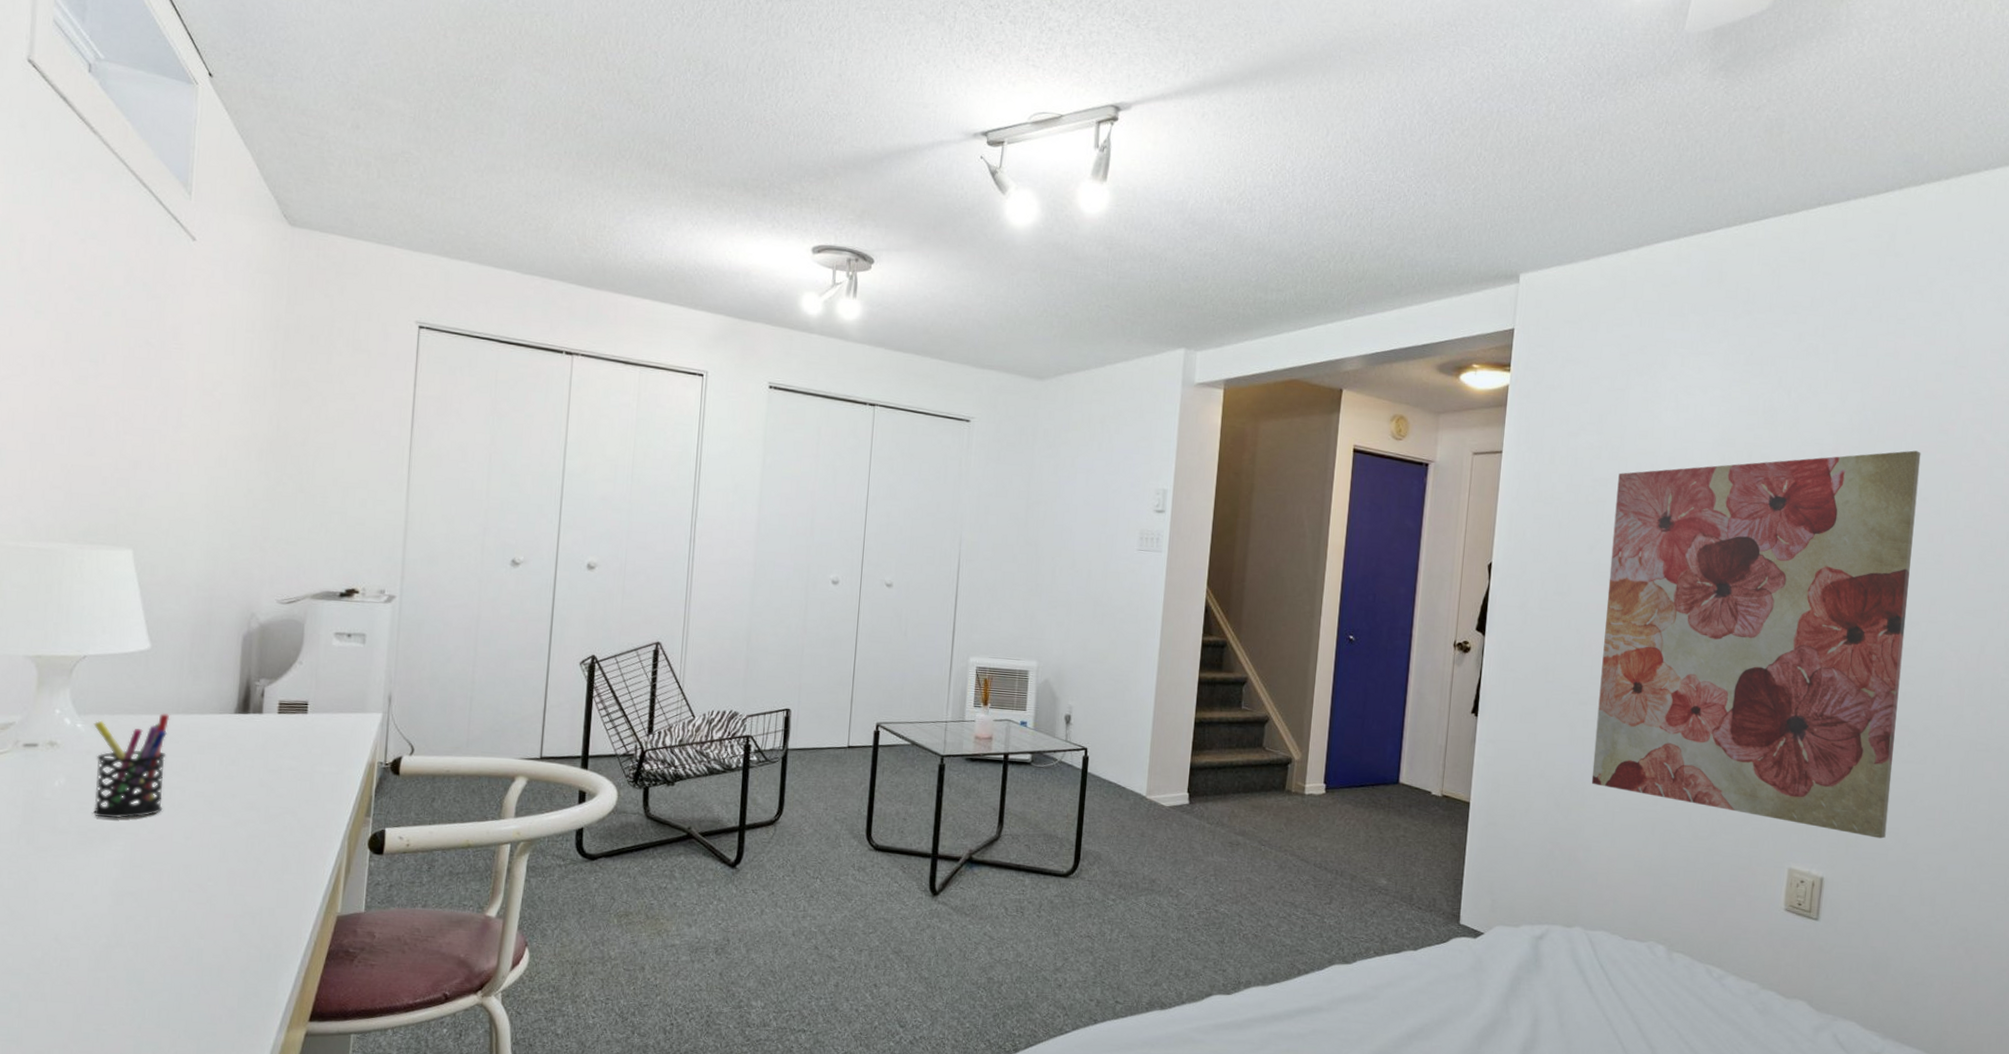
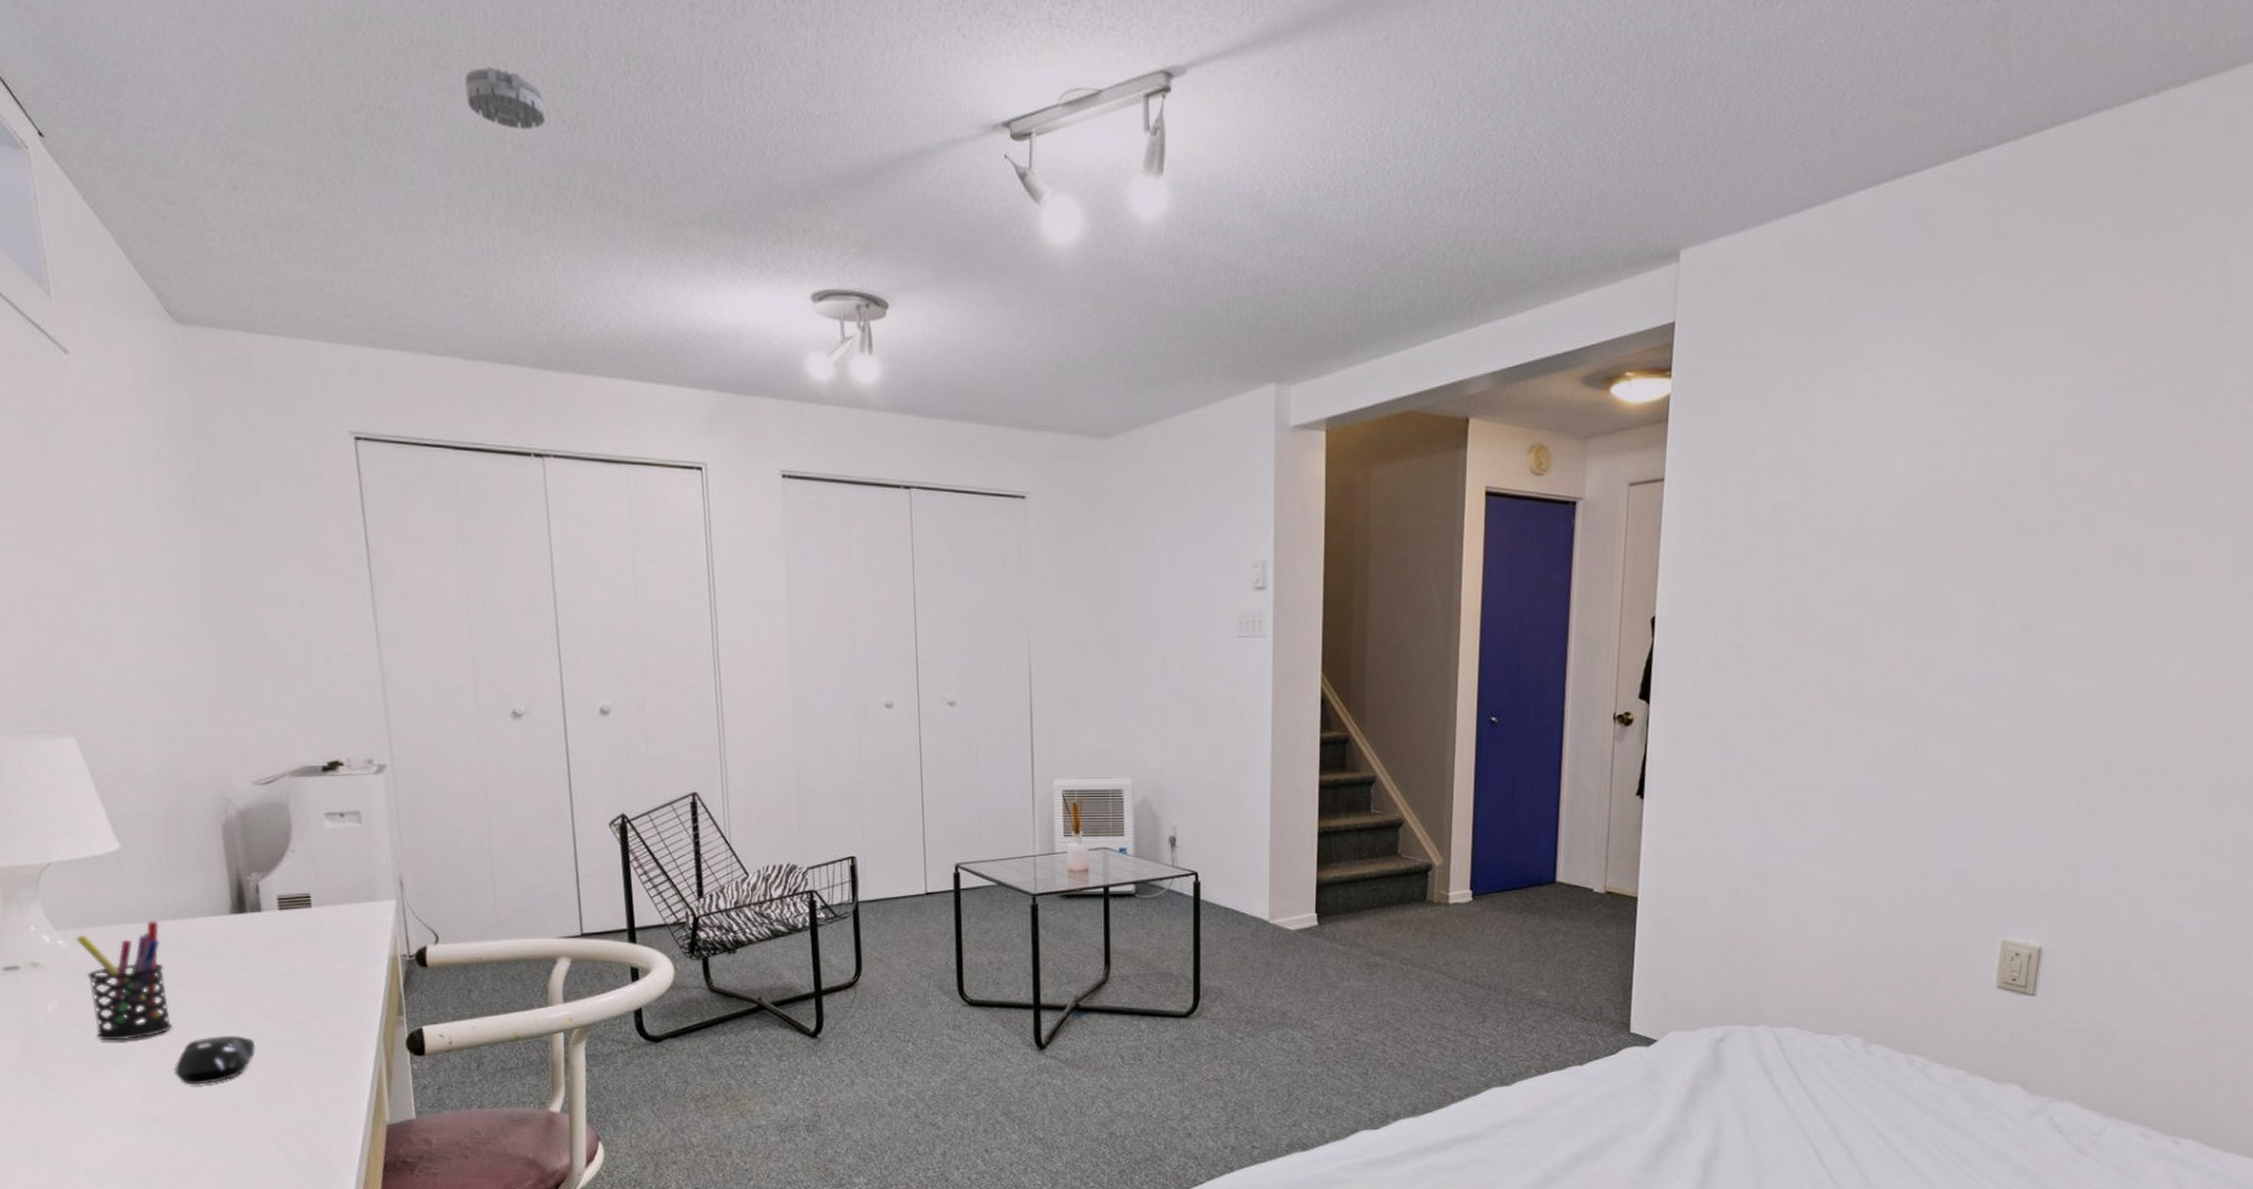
computer mouse: none [155,821,234,865] -> present [174,1036,256,1085]
smoke detector: none [556,56,618,105] -> present [464,66,545,129]
wall art: present [1591,450,1921,839] -> none [1776,434,2171,899]

